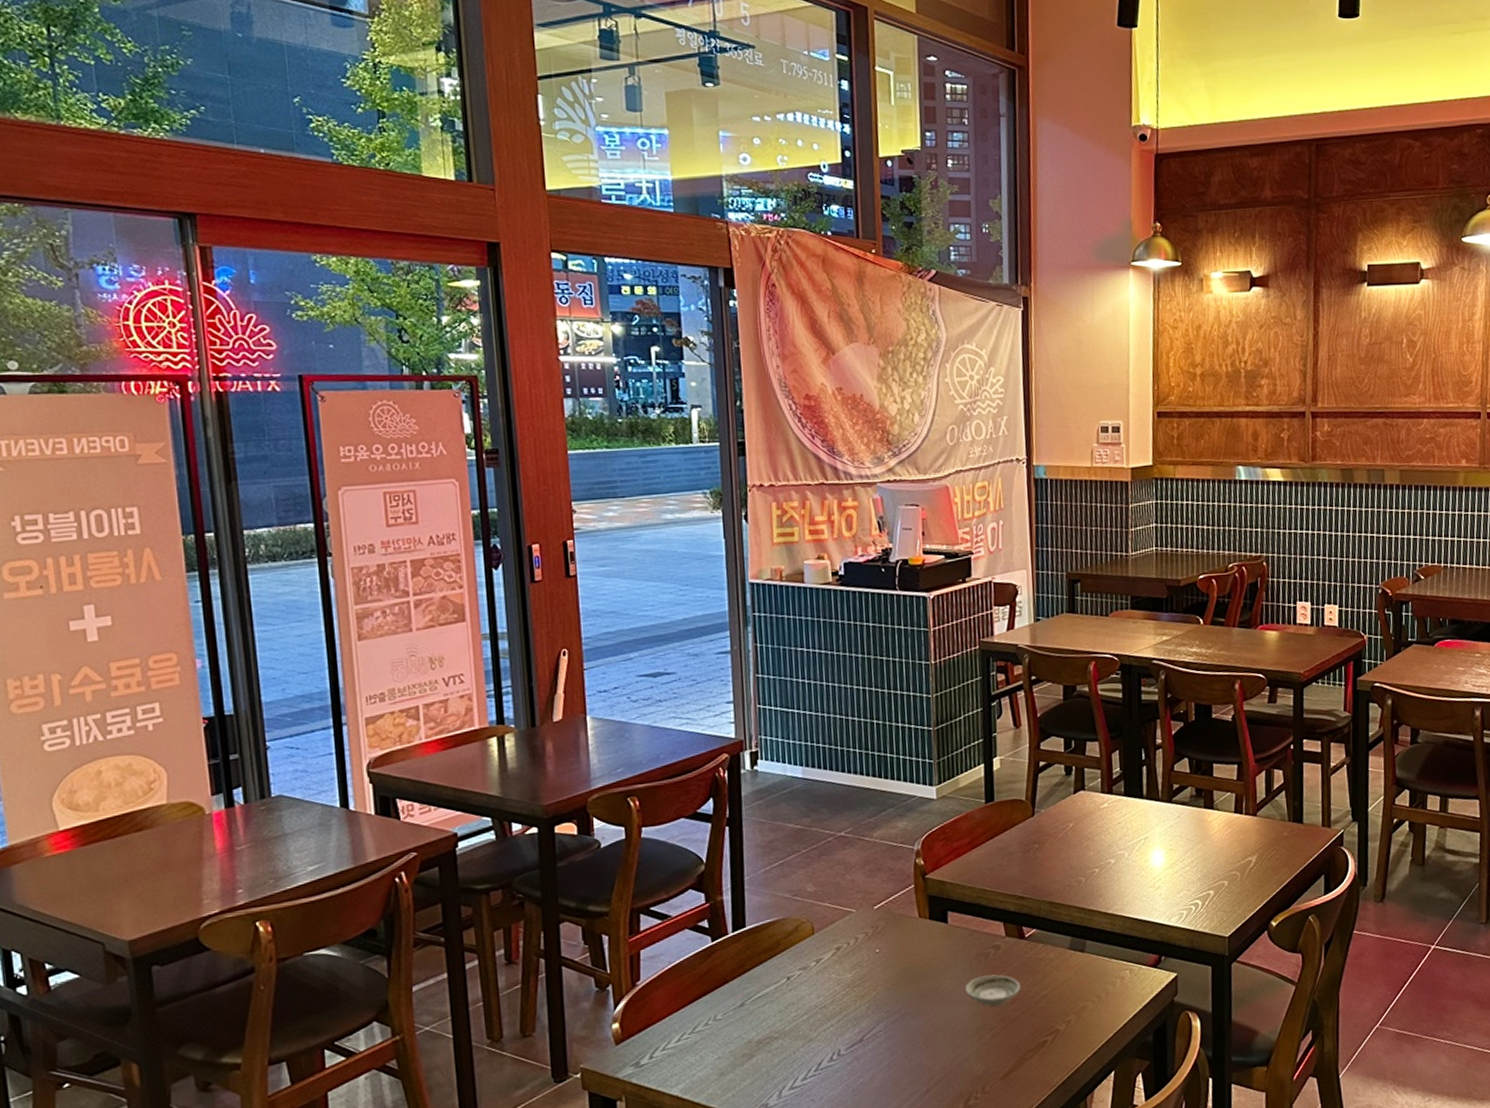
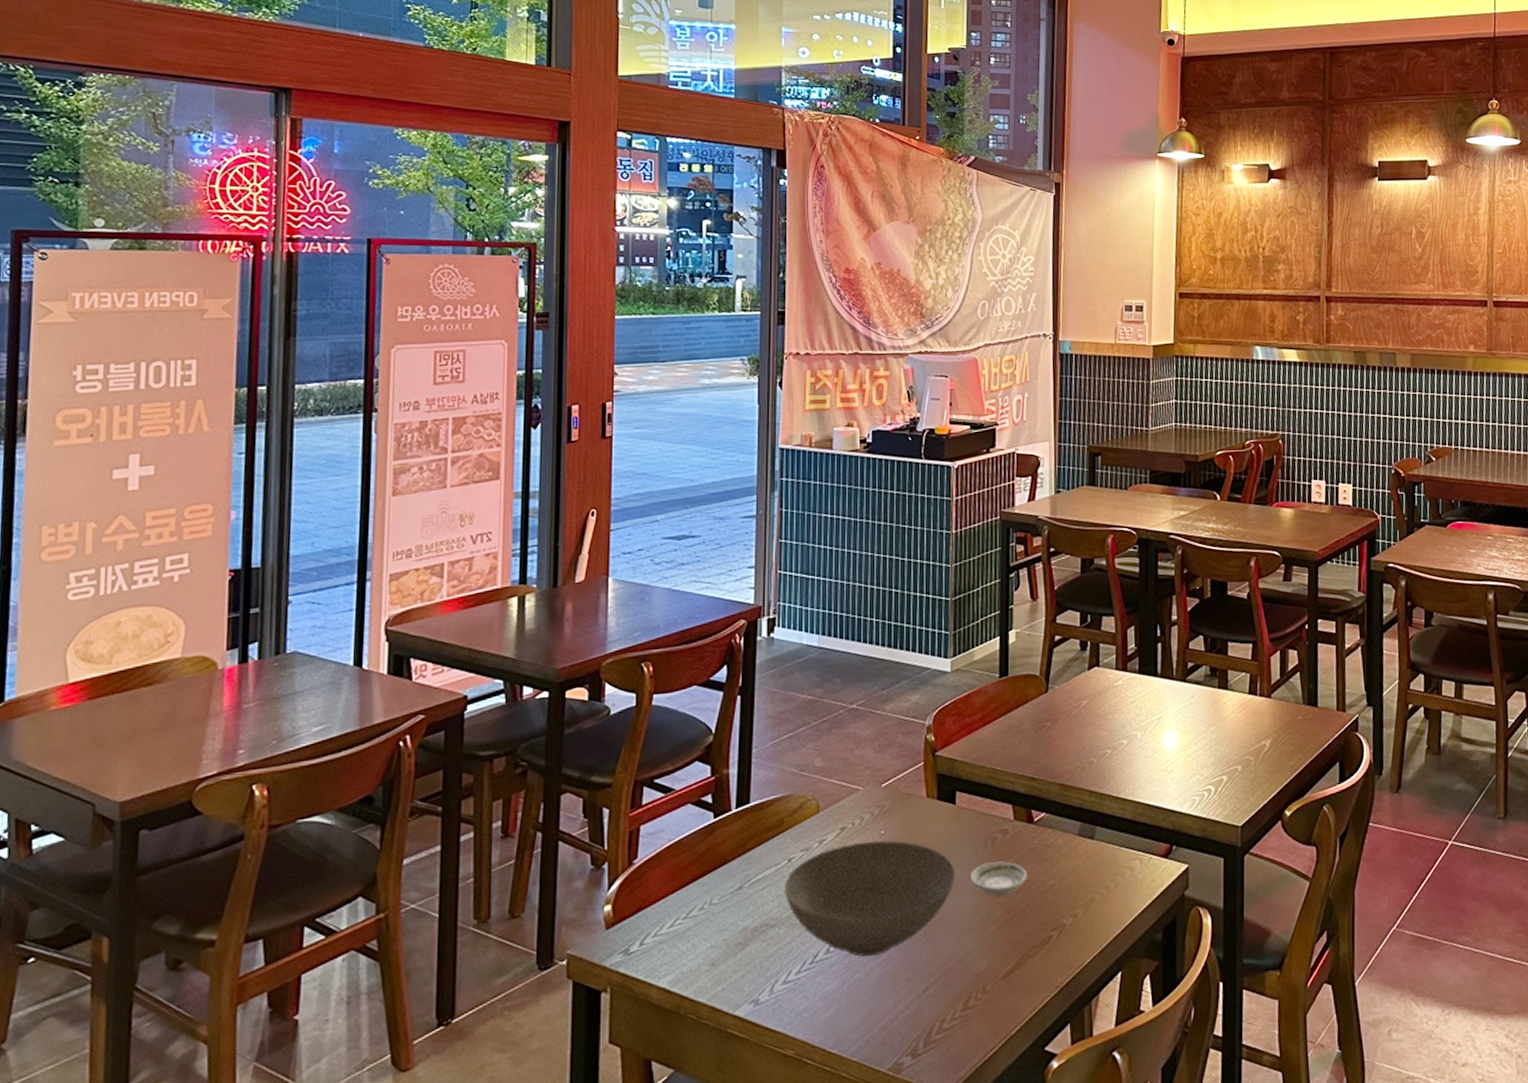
bowl: none [785,958,951,1064] -> present [785,840,956,957]

